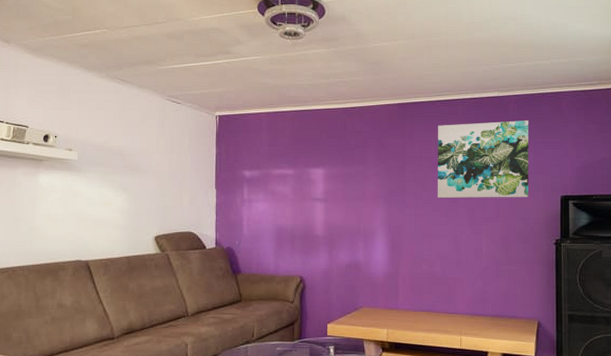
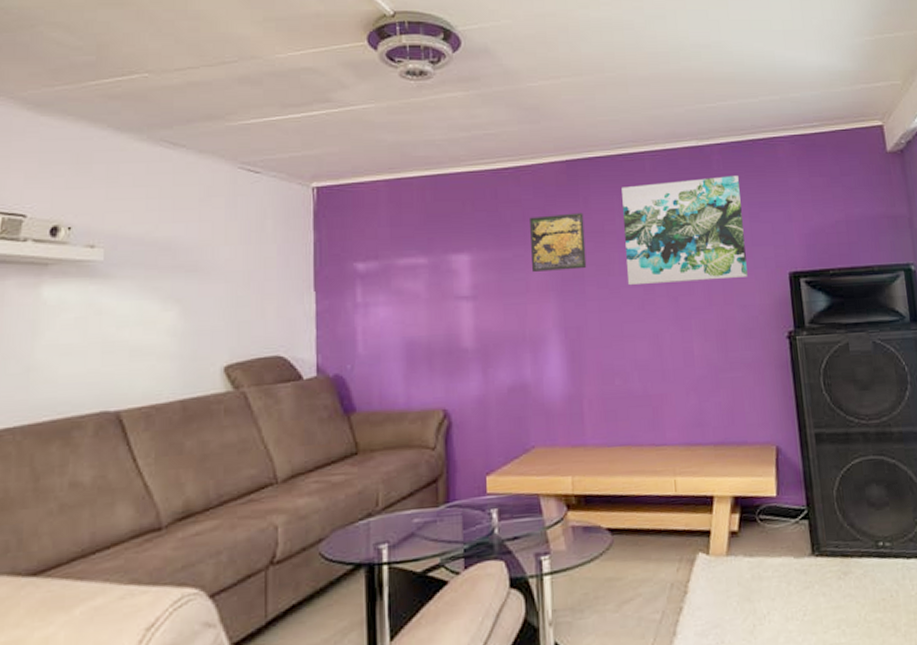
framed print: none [367,143,408,184] -> present [530,212,587,272]

